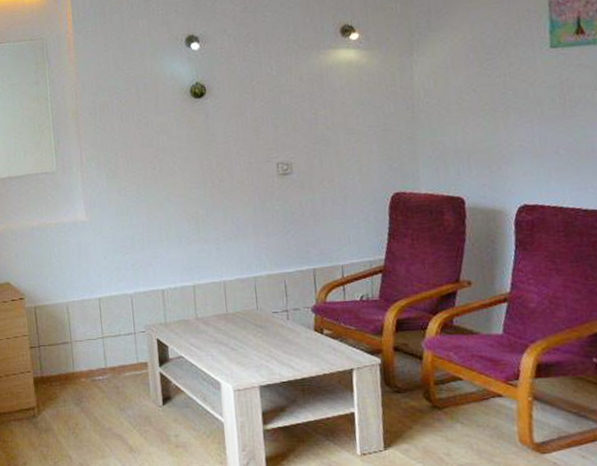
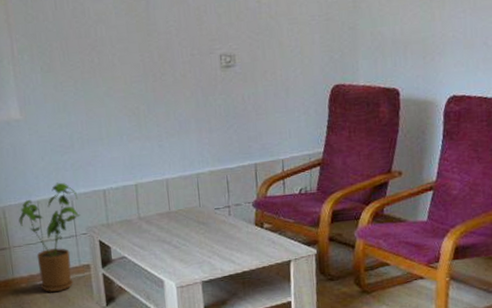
house plant: none [81,281,139,388] -> present [18,182,80,292]

